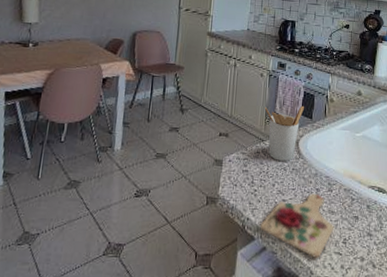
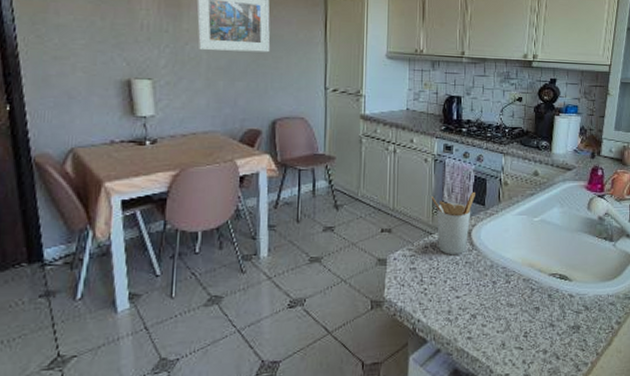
cutting board: present [260,193,334,258] -> none [432,286,514,355]

